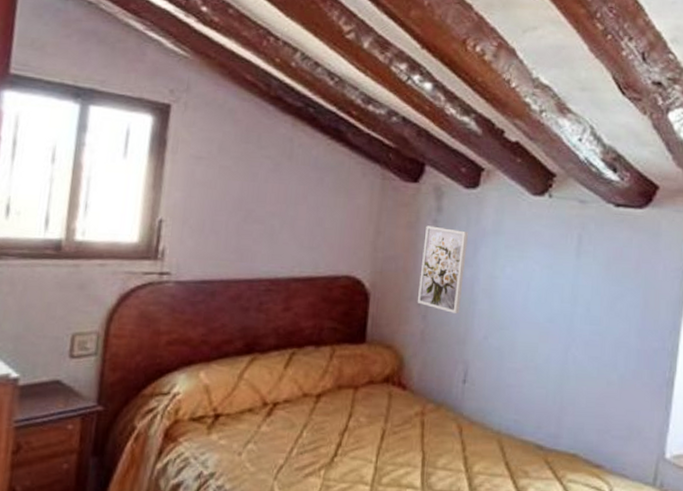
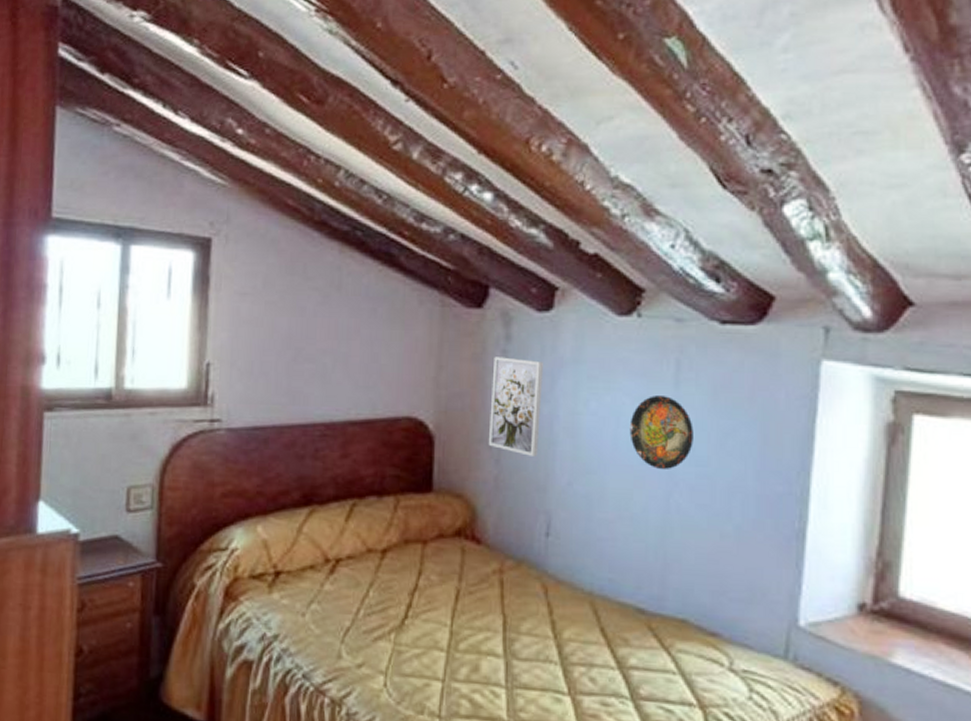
decorative plate: none [537,264,590,328] -> present [629,396,693,470]

